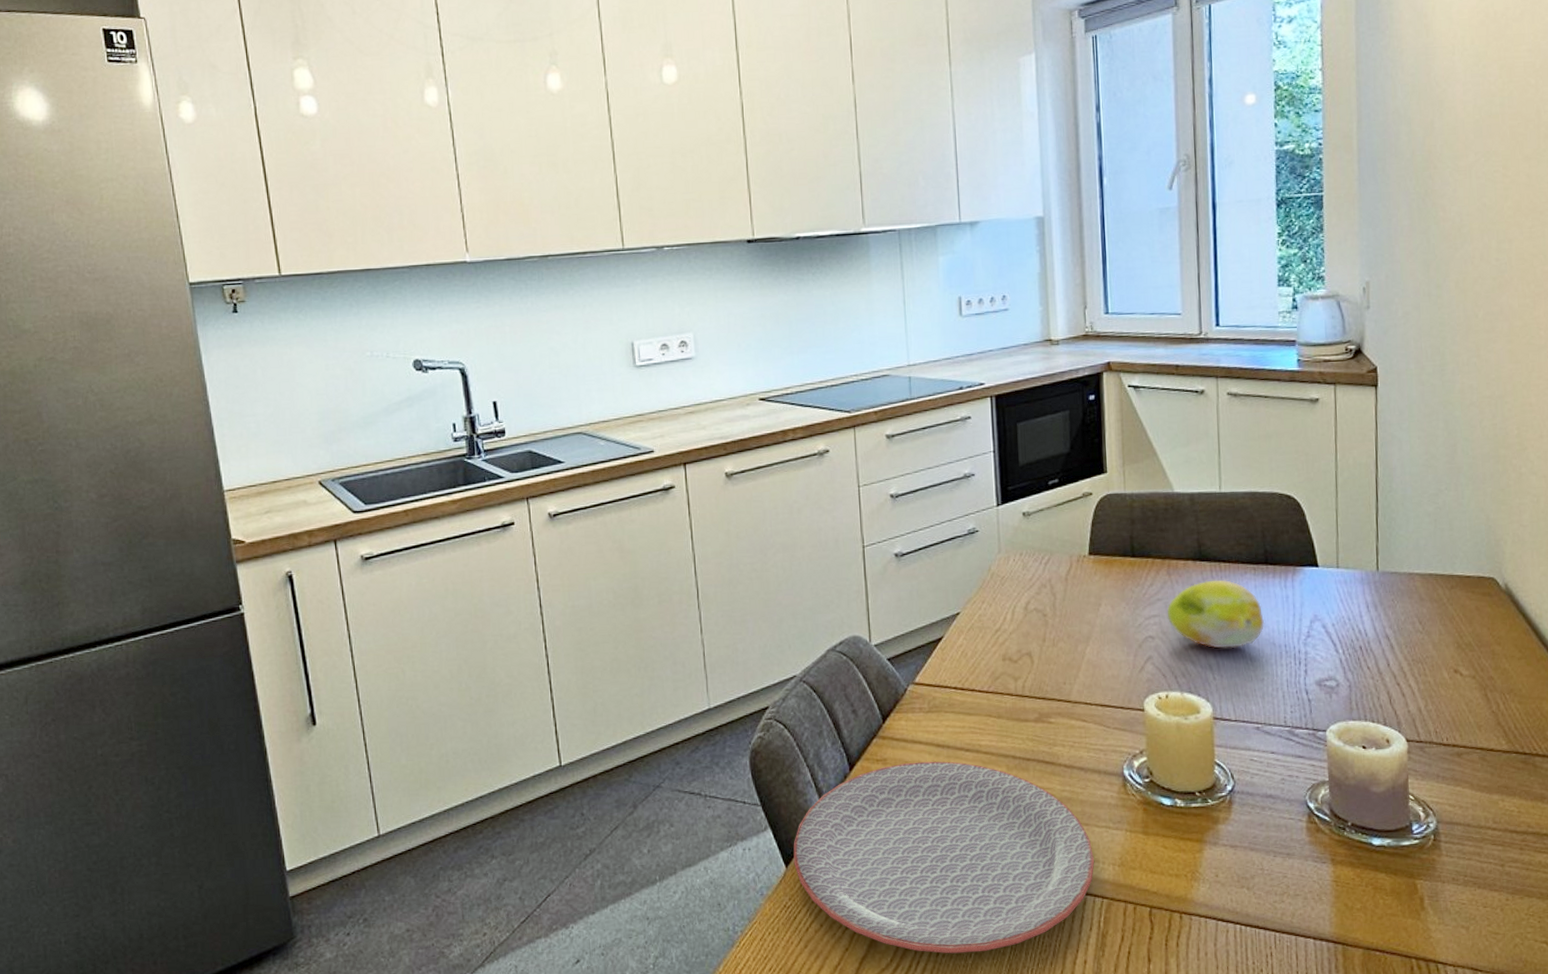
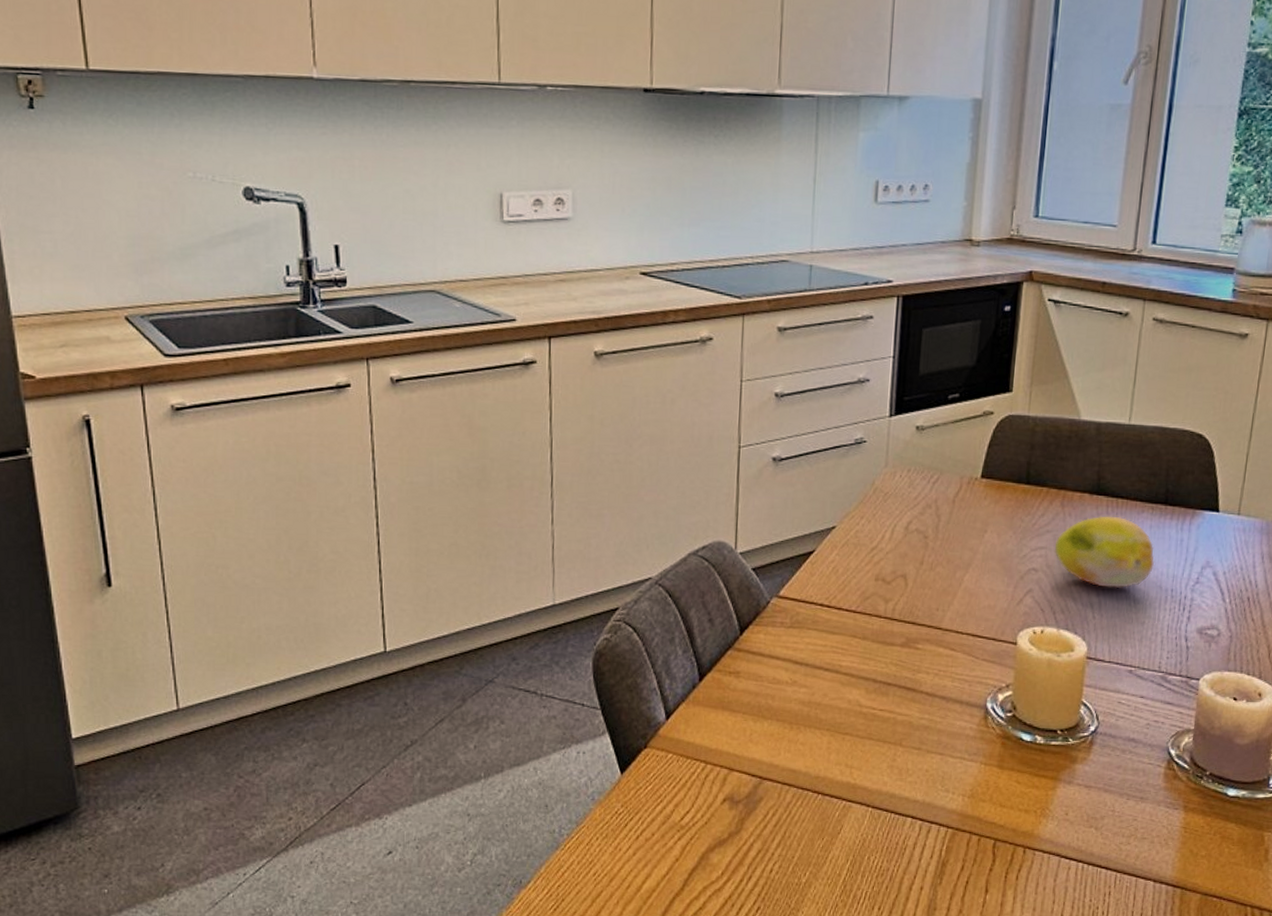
plate: present [793,761,1095,954] -> none [630,677,945,872]

